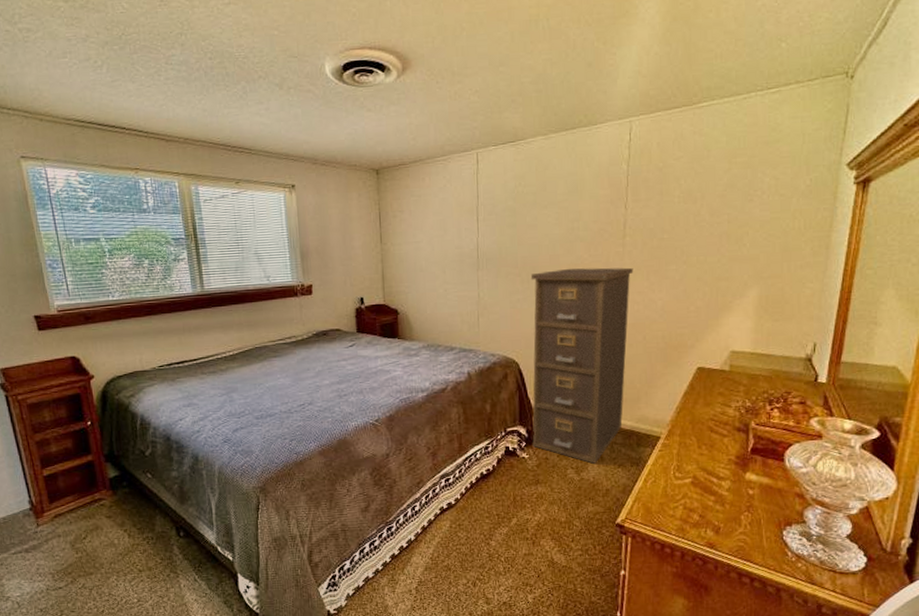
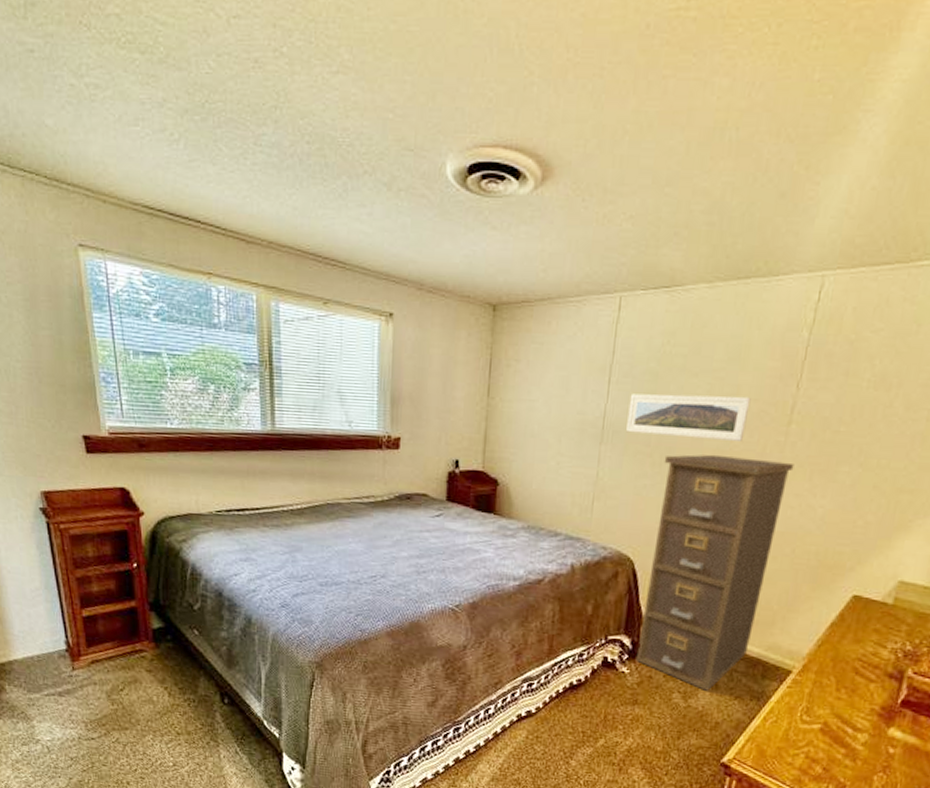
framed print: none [496,219,591,259] -> present [626,393,751,441]

